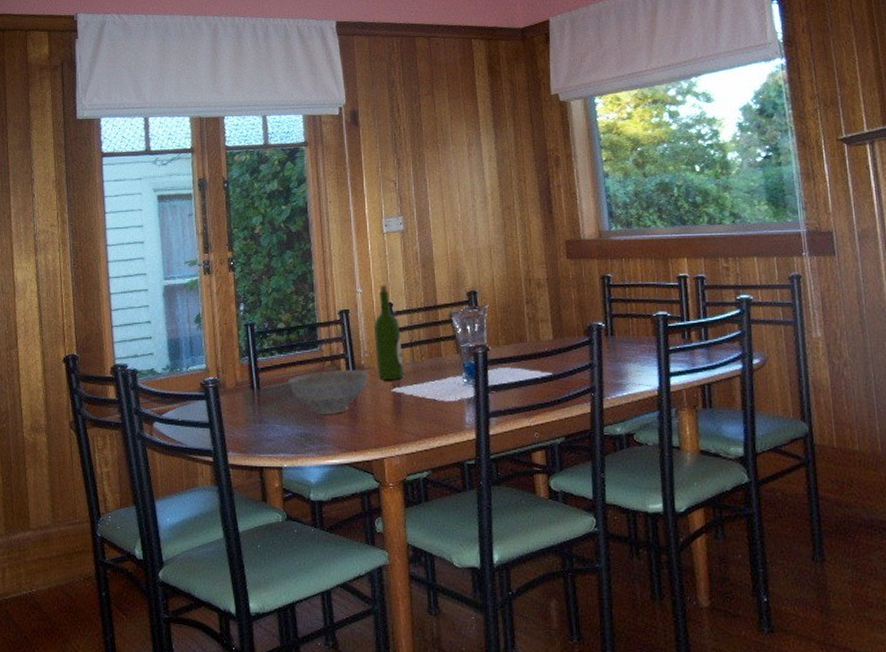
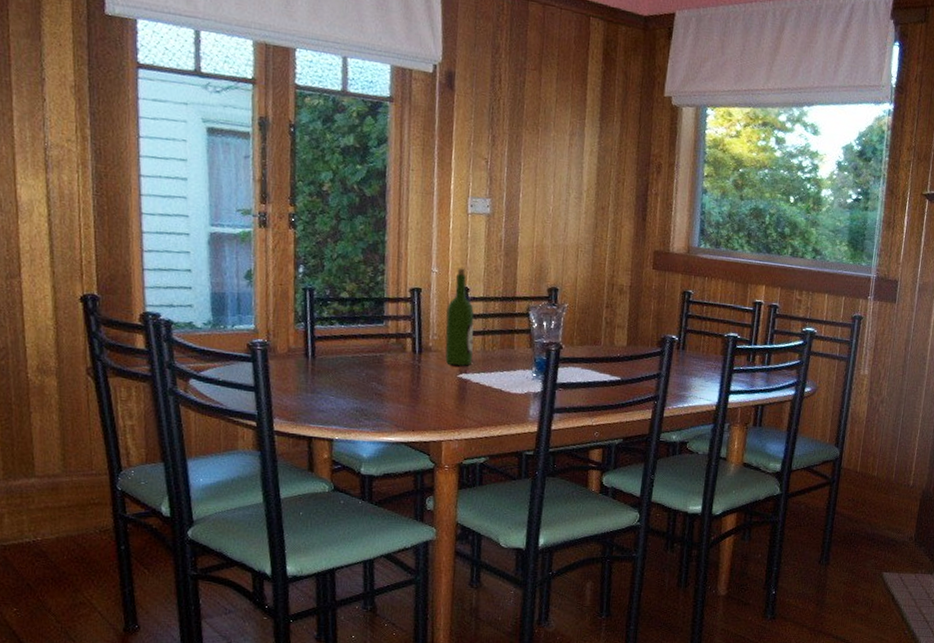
decorative bowl: present [288,370,368,414] -> none [347,348,435,393]

